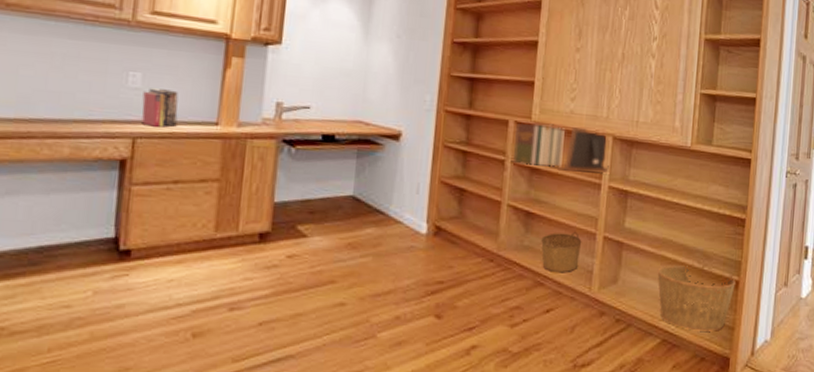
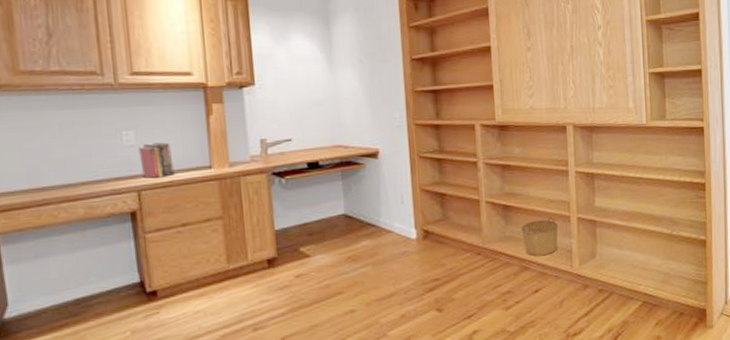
books: present [514,123,565,168] -> none [483,122,530,163]
picture frame: present [564,126,609,174] -> none [532,121,573,163]
basket: present [657,265,736,332] -> none [630,233,703,290]

